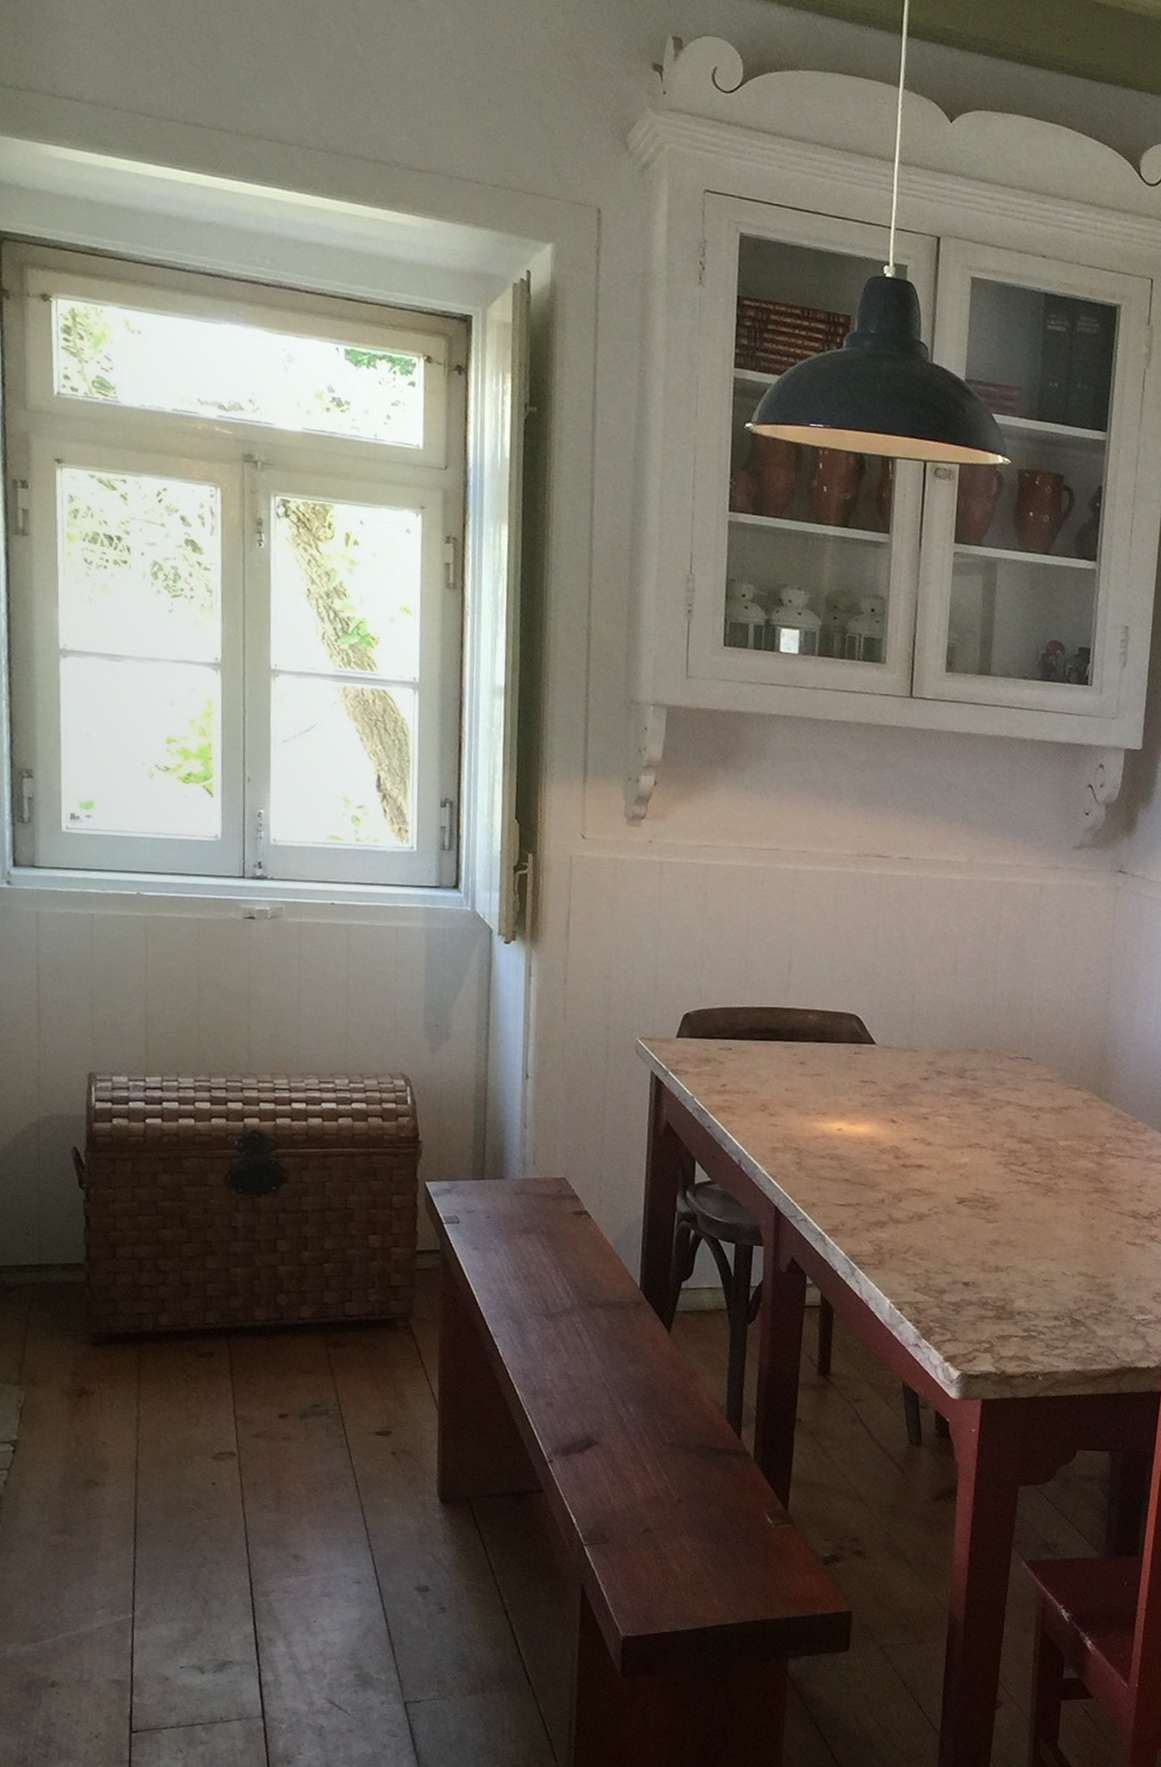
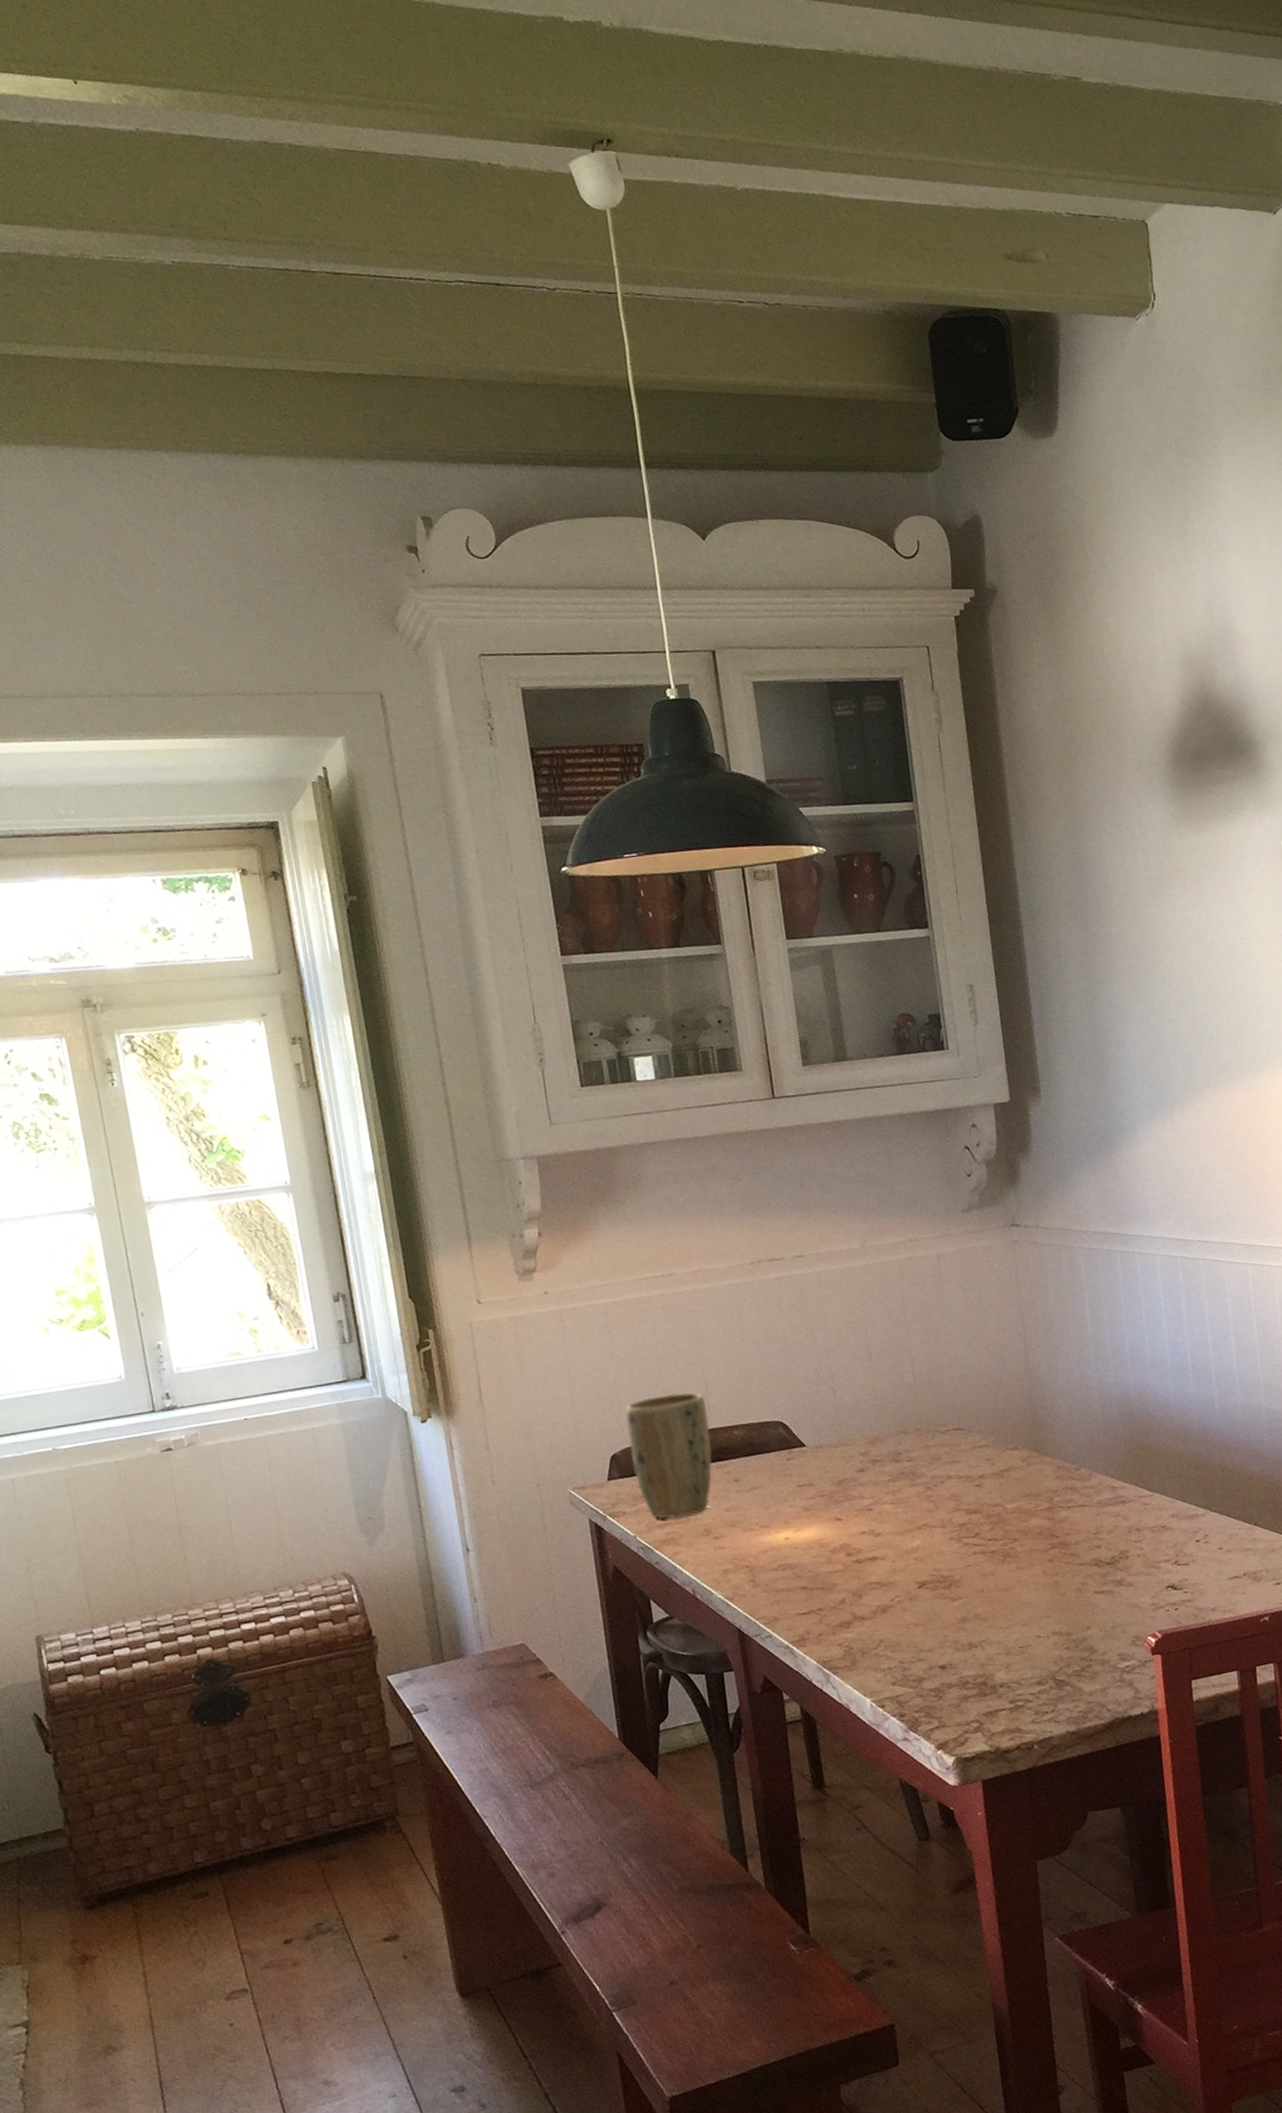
plant pot: none [703,965,786,1089] -> present [625,1392,713,1519]

